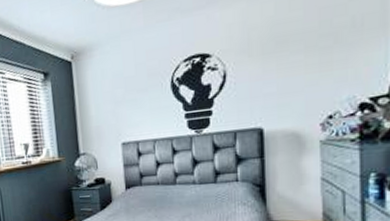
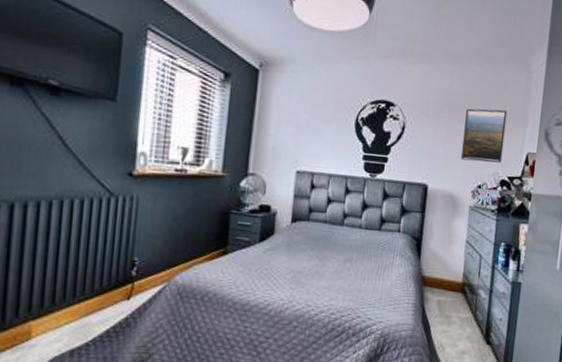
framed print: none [300,21,358,93] -> present [461,108,508,163]

